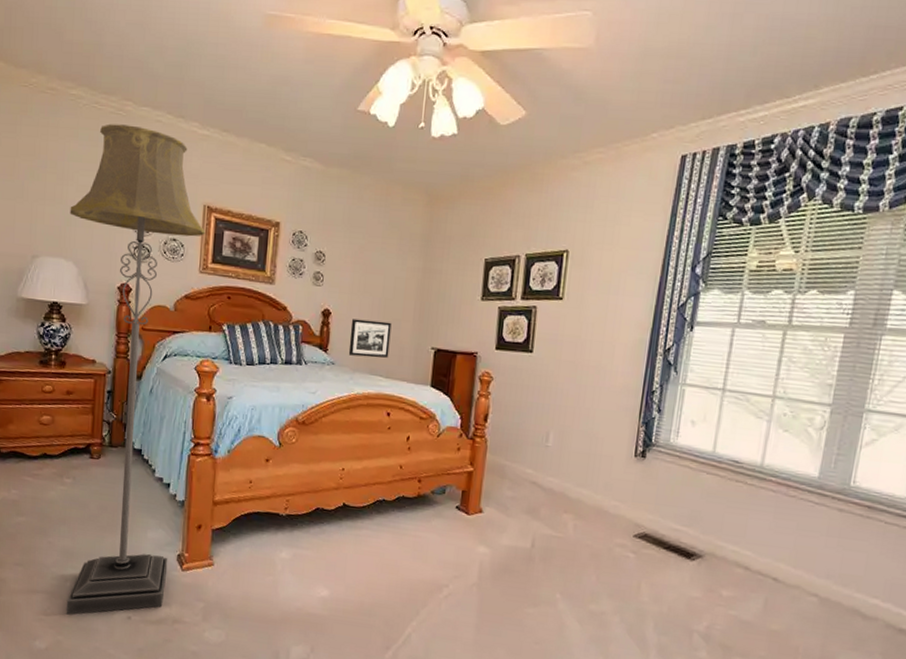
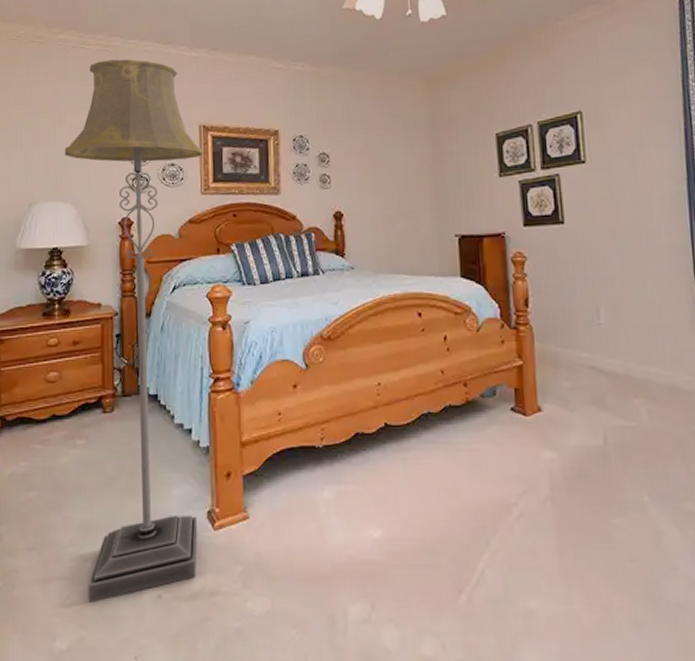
picture frame: present [348,319,392,358] -> none [365,215,411,257]

